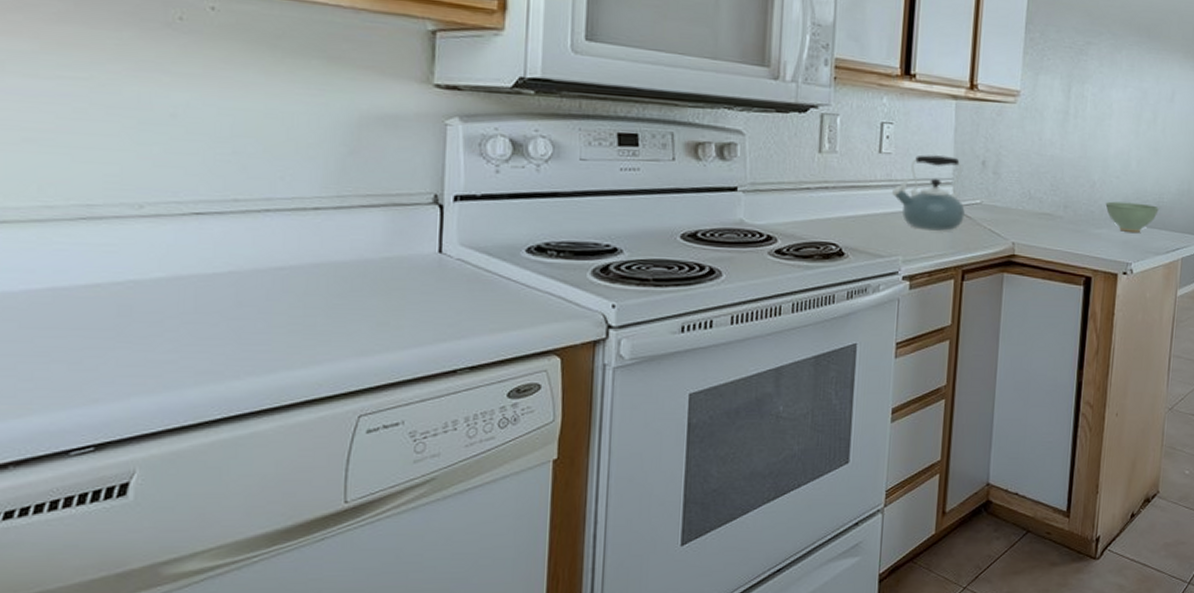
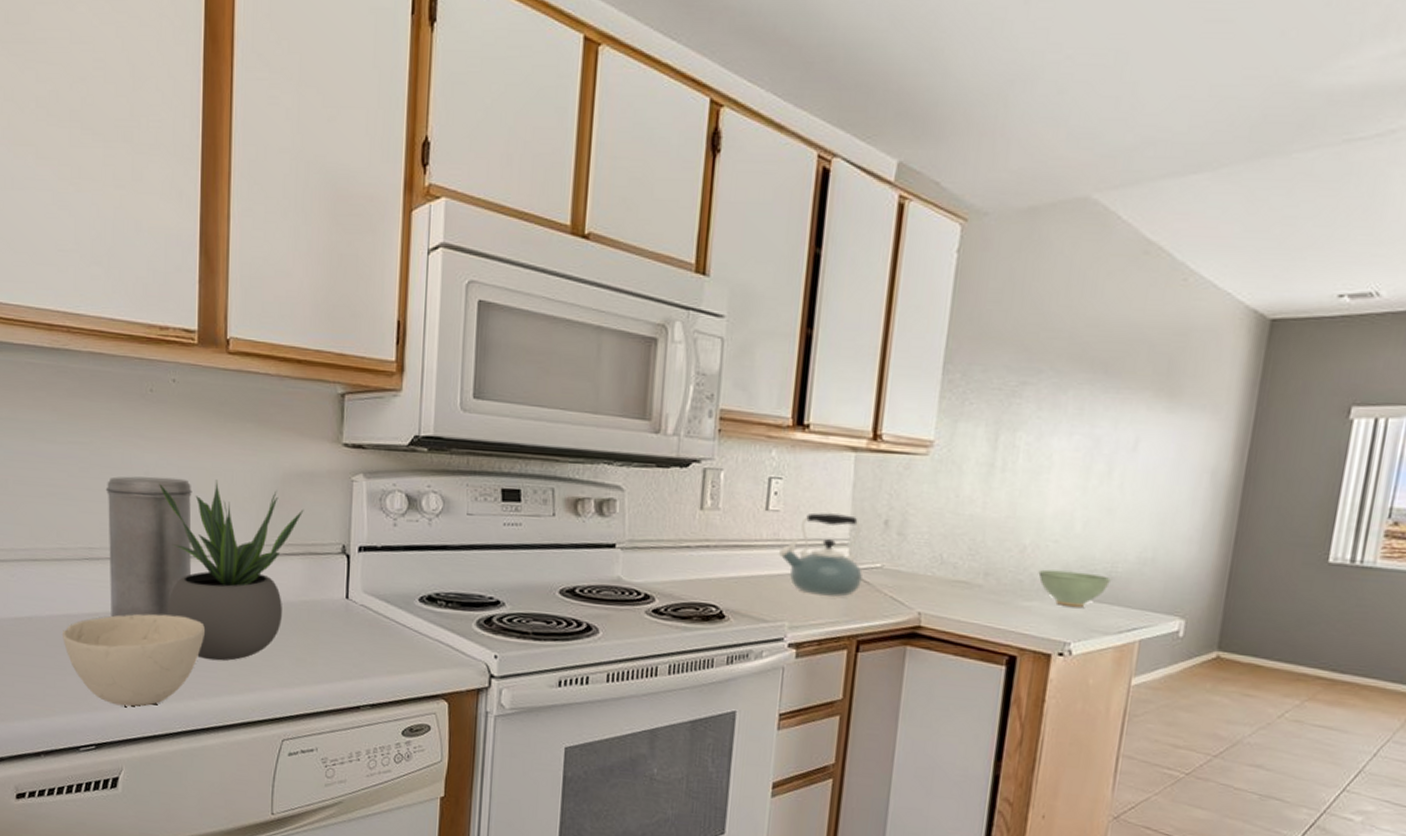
bowl: none [43,281,254,395] -> present [61,614,205,707]
canister: none [112,118,238,289] -> present [105,476,192,618]
potted plant: none [191,123,386,332] -> present [159,479,304,661]

